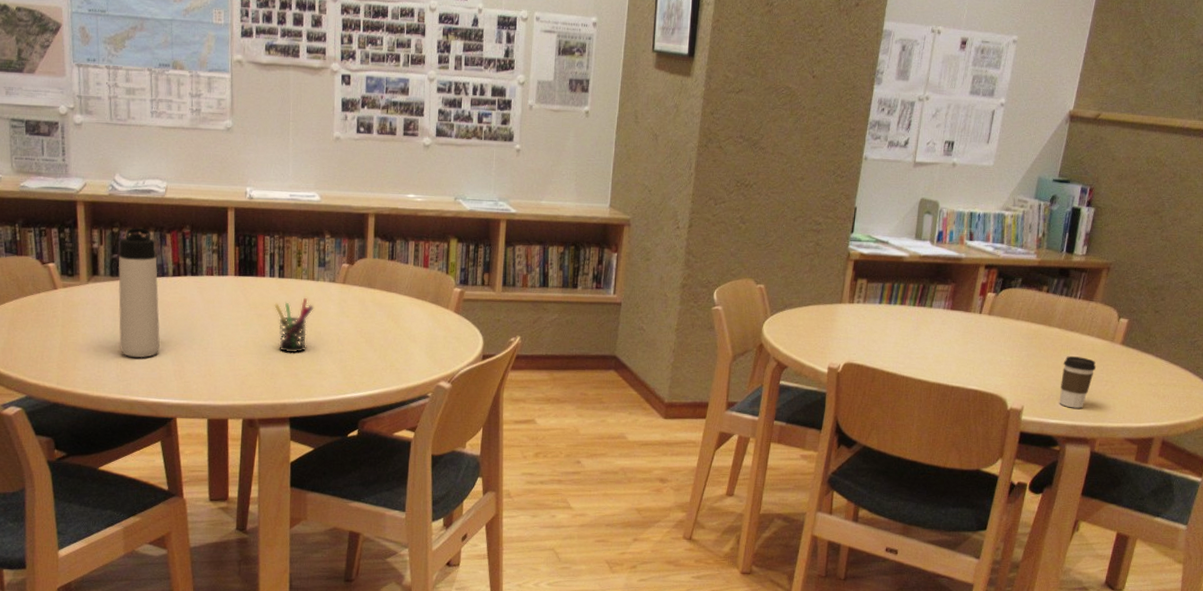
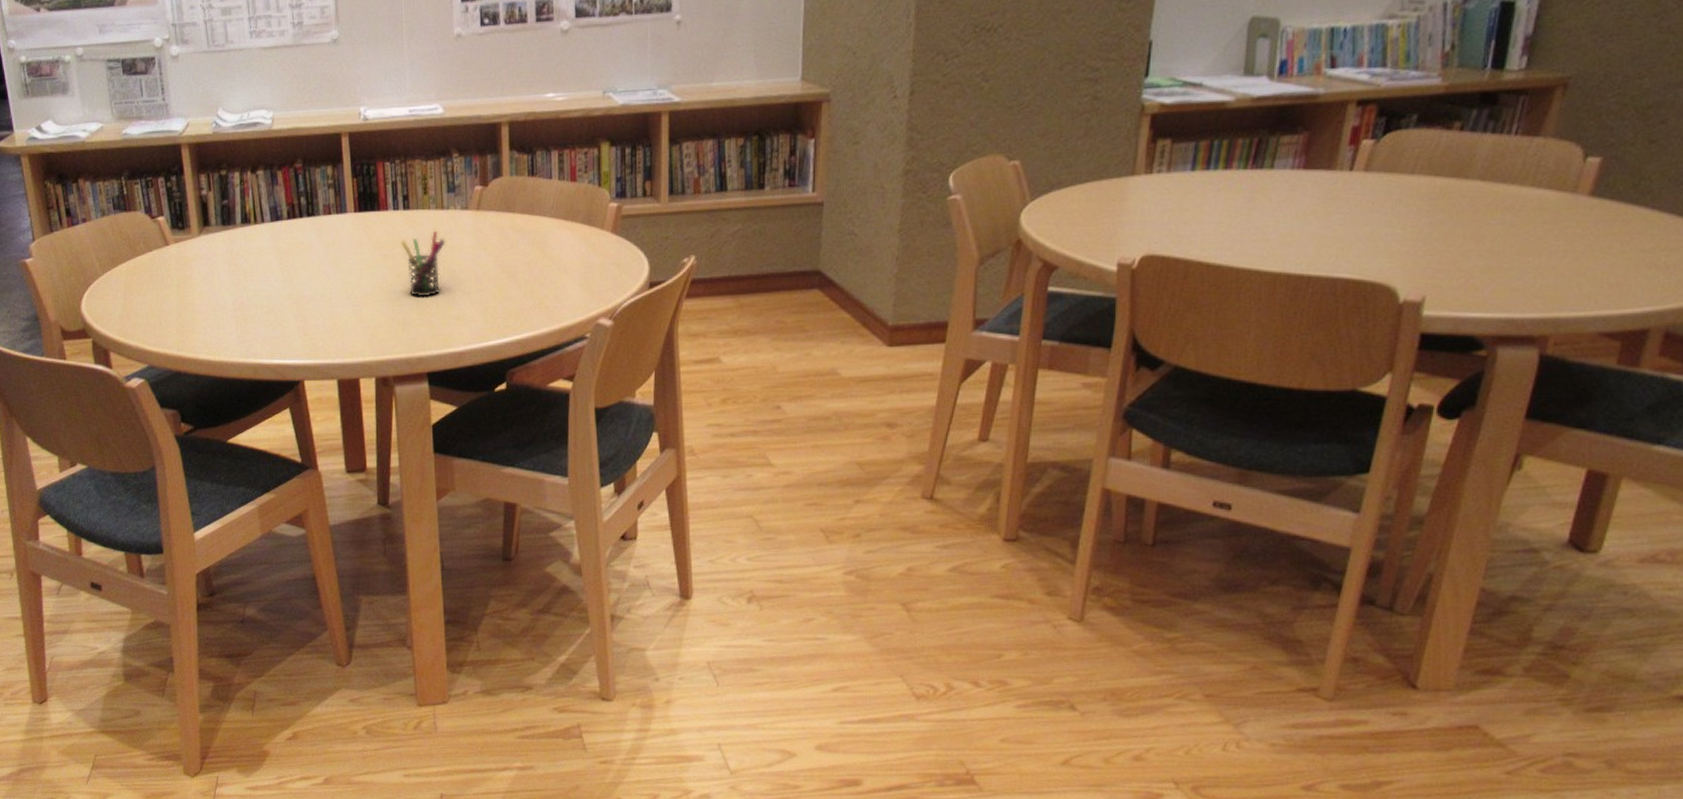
thermos bottle: present [118,227,161,358] -> none [228,167,281,316]
coffee cup: present [1059,356,1097,409] -> none [1484,219,1548,294]

